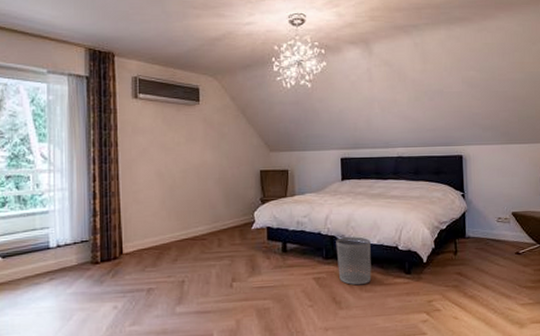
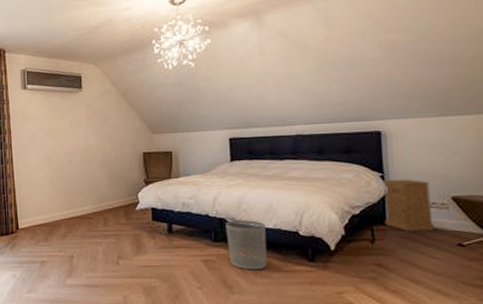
nightstand: none [464,197,499,243] -> present [384,179,434,231]

